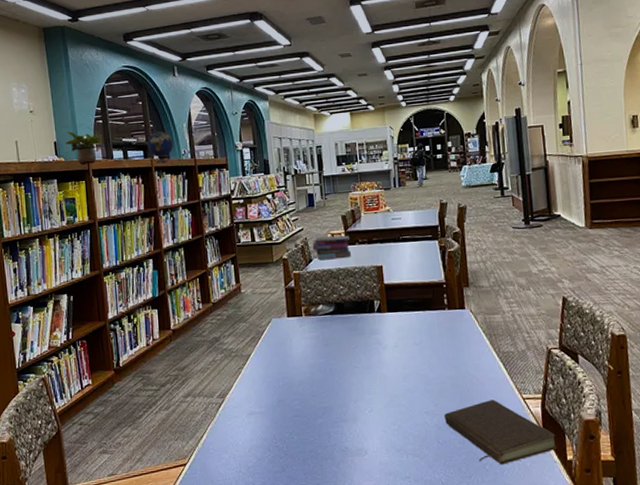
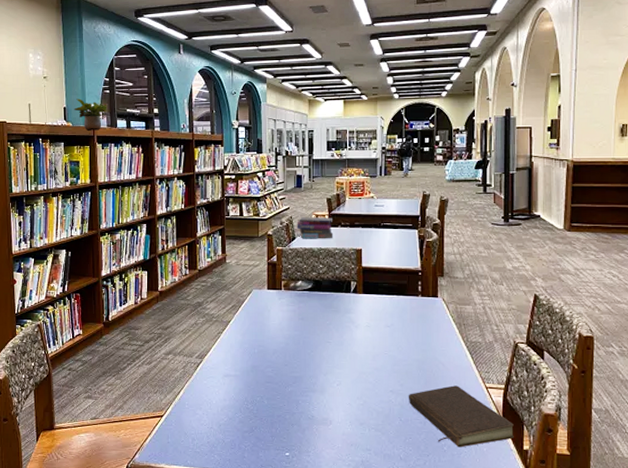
globe: present [147,131,174,164] -> none [149,105,174,135]

